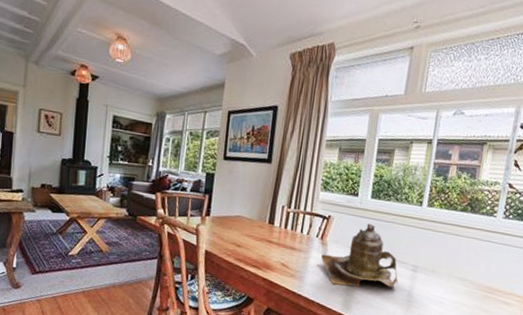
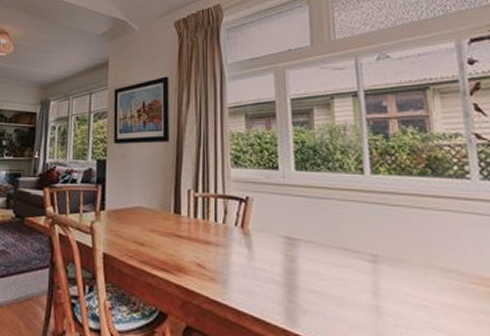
teapot: present [321,224,399,287] -> none [245,203,356,290]

